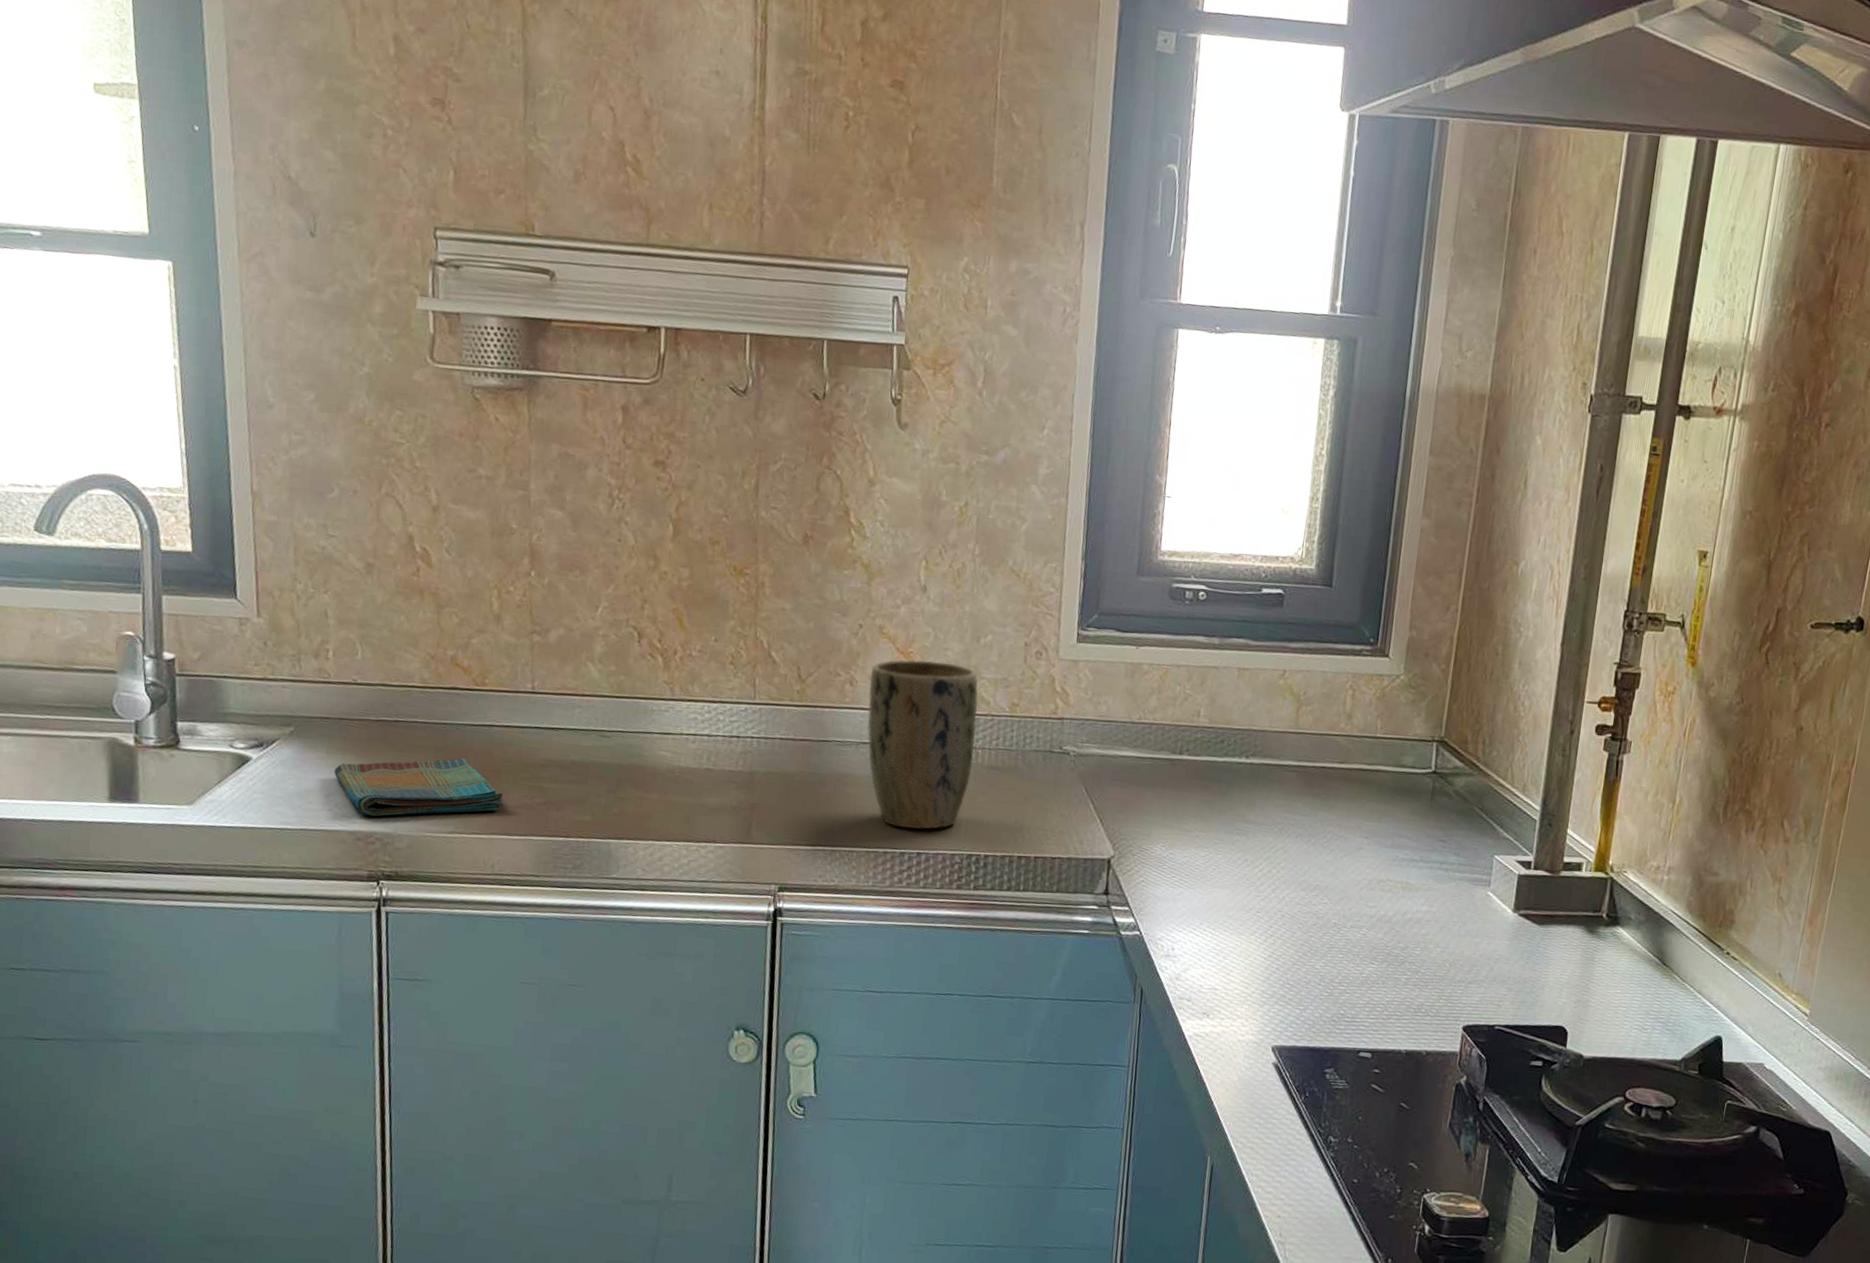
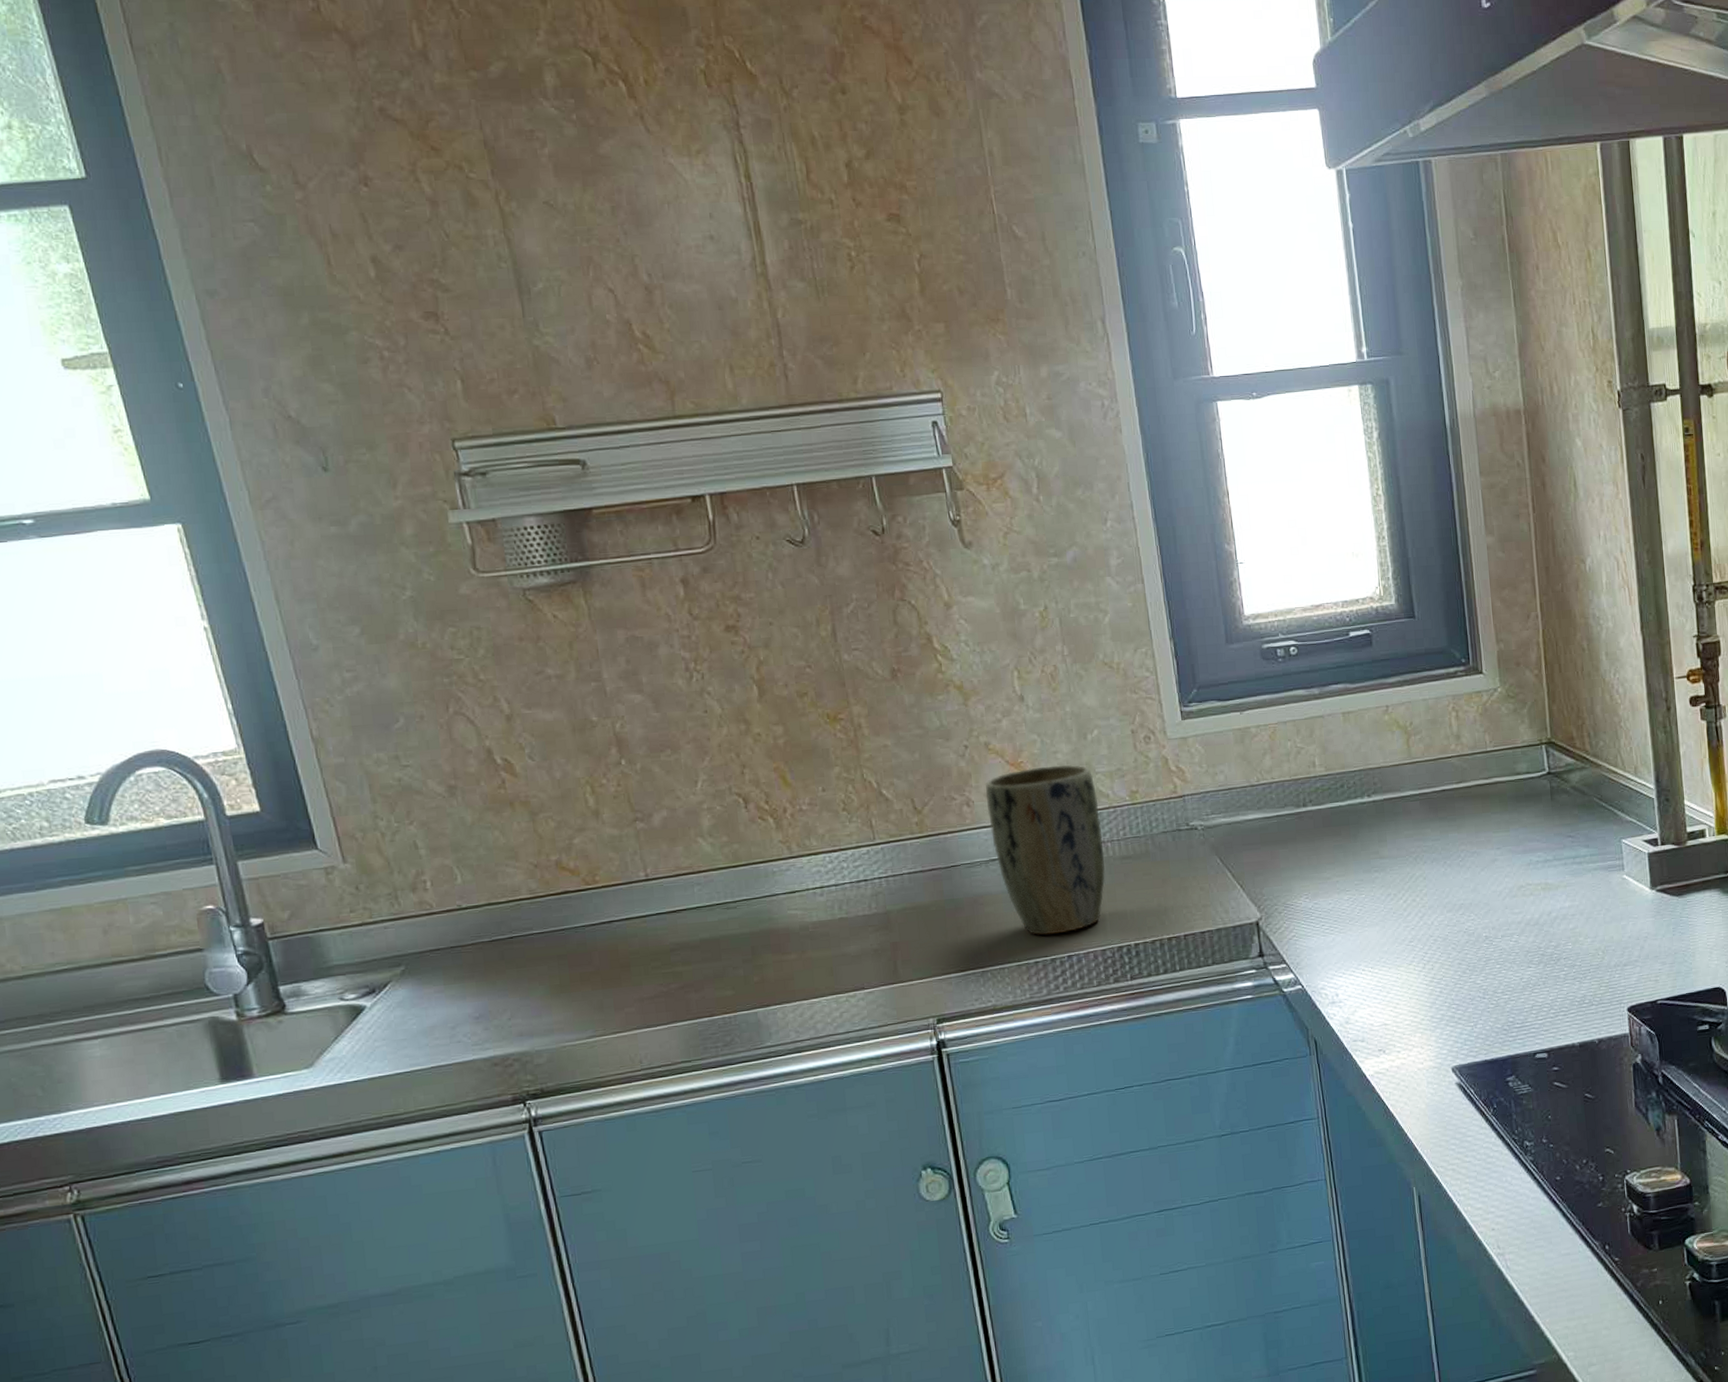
dish towel: present [334,758,504,817] -> none [456,960,640,1039]

